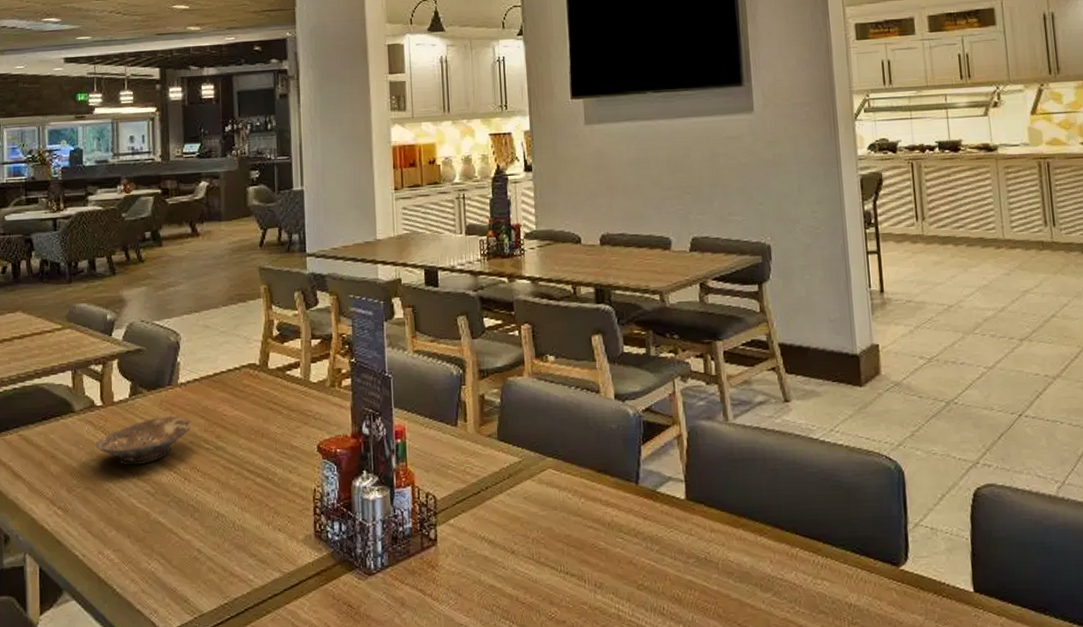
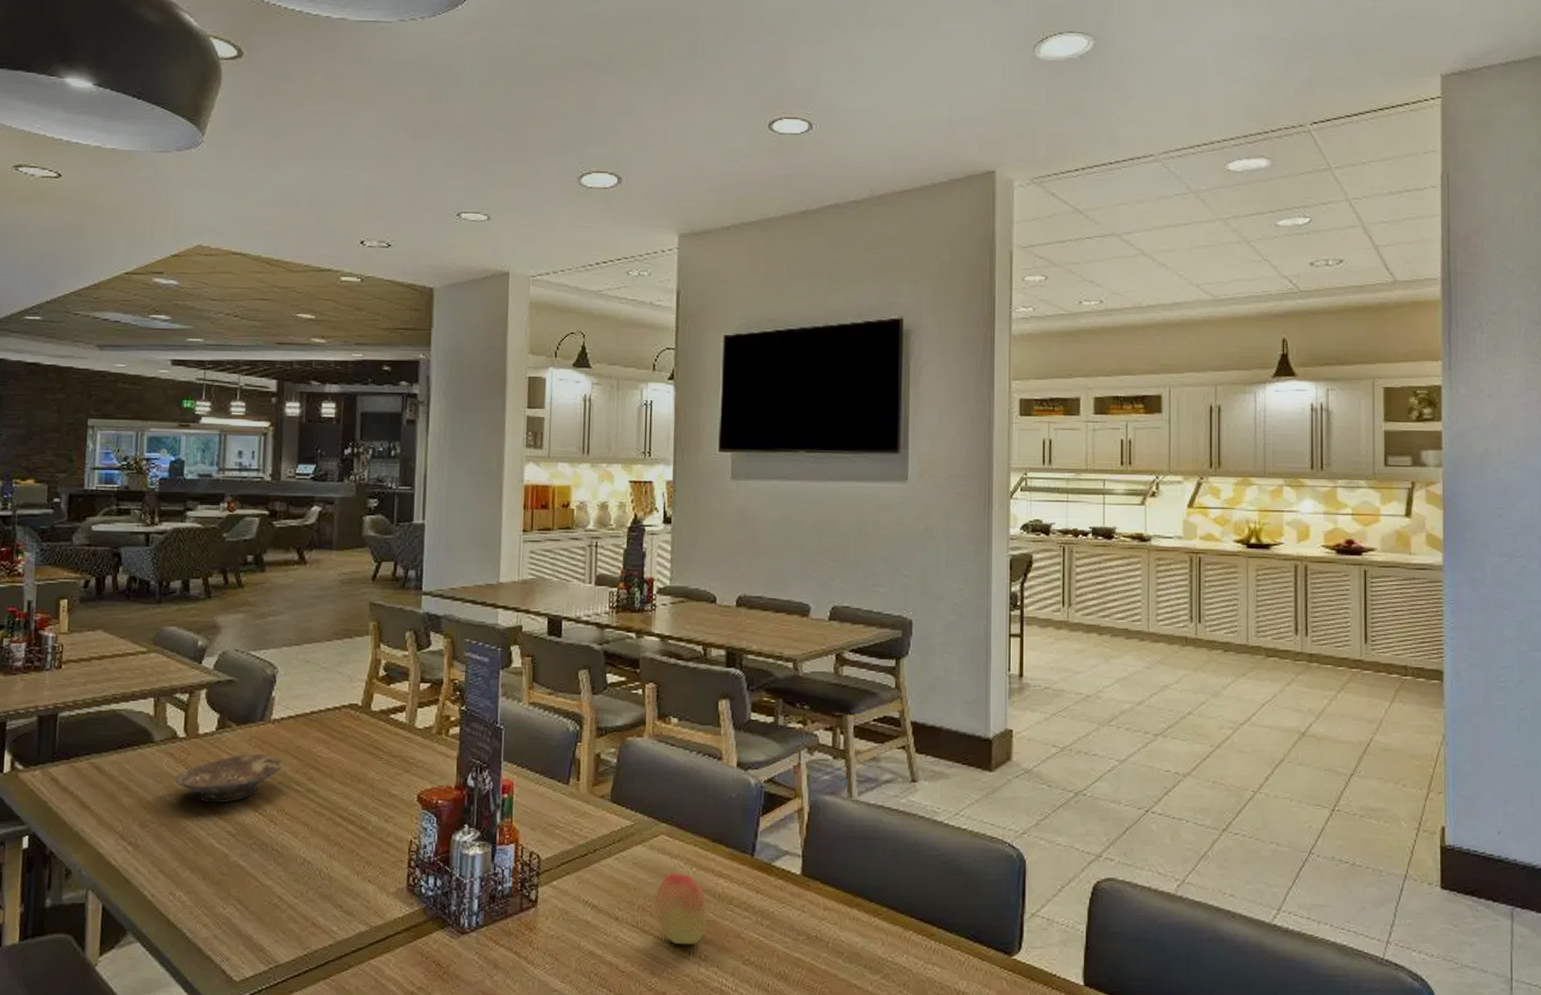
fruit: none [547,504,600,574] -> present [655,873,708,945]

